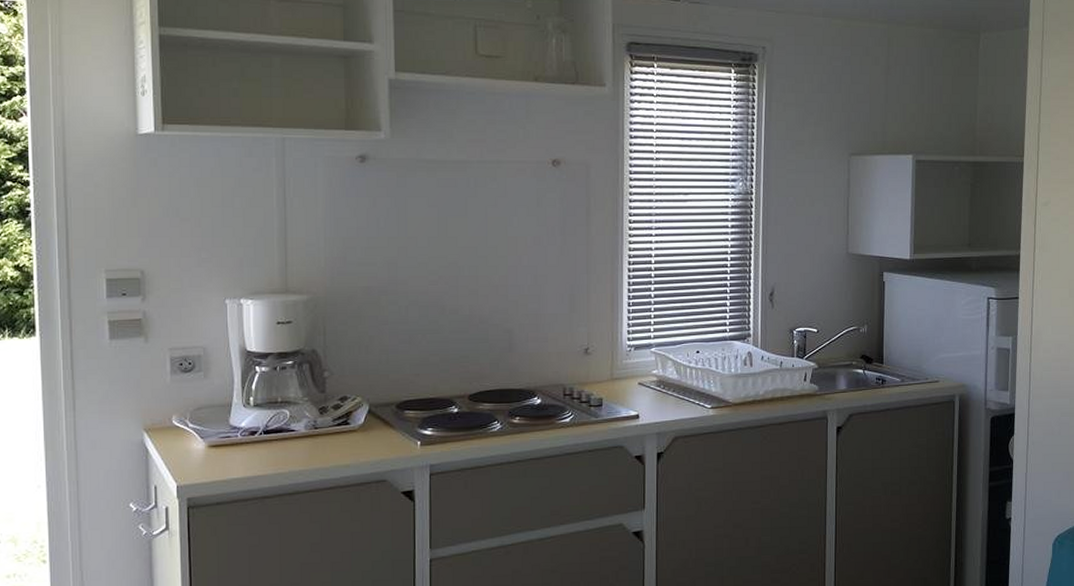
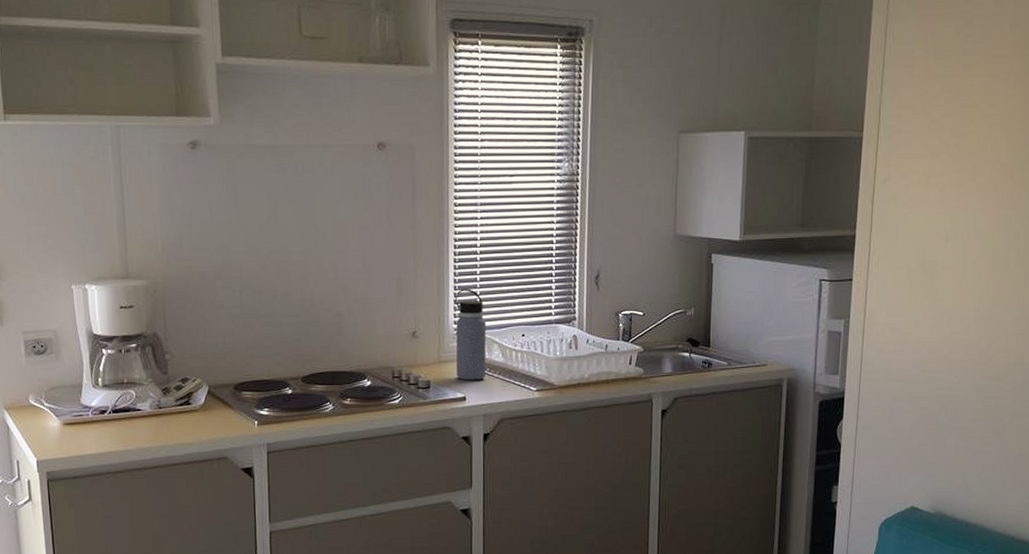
water bottle: none [629,305,661,398] -> present [455,289,487,381]

